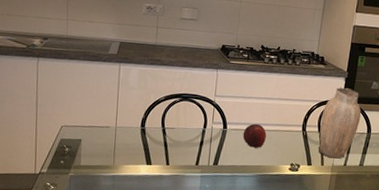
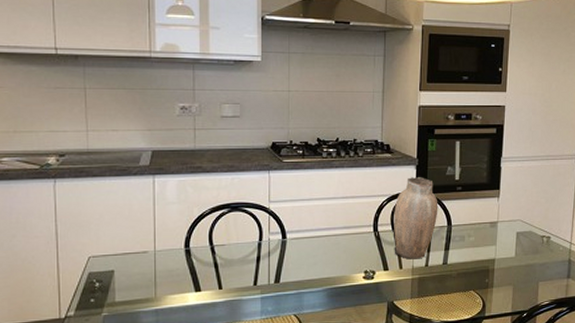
fruit: present [242,123,267,148] -> none [306,229,333,257]

